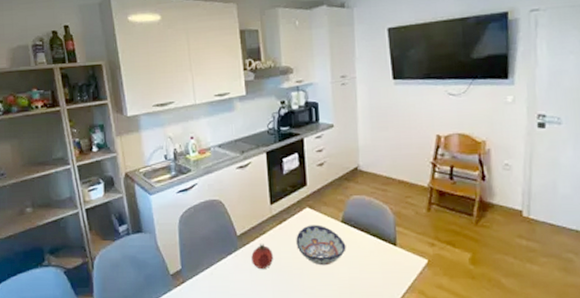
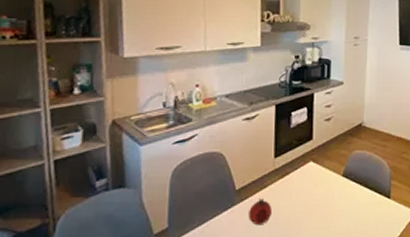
decorative bowl: present [296,224,346,266] -> none [297,178,345,220]

